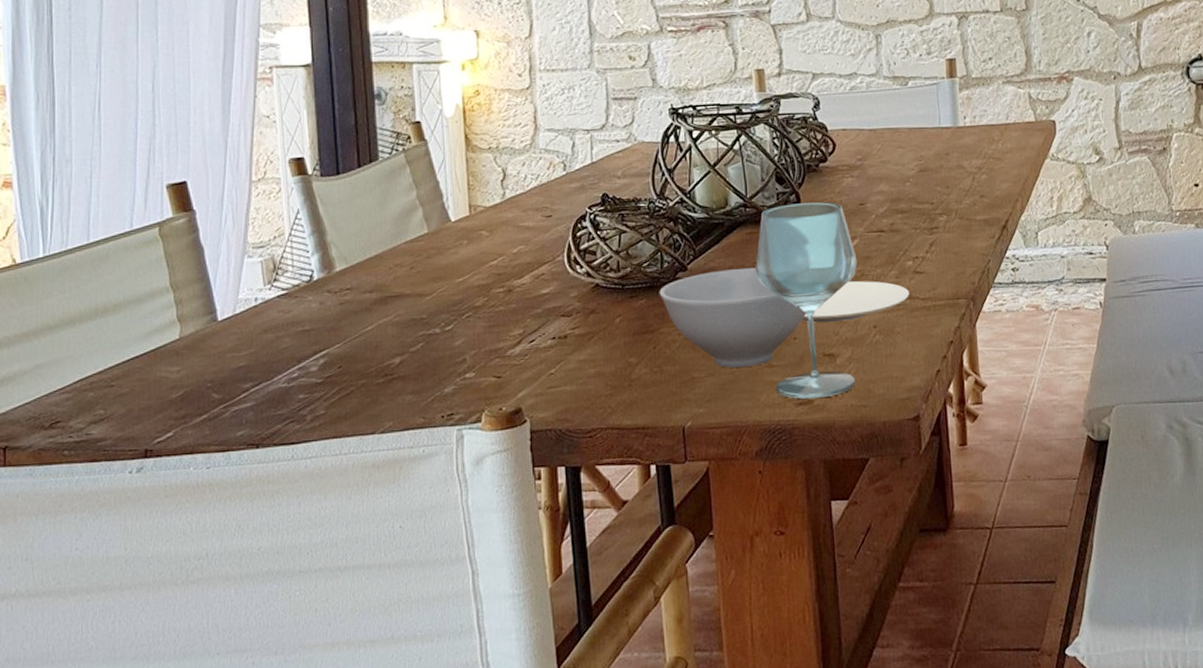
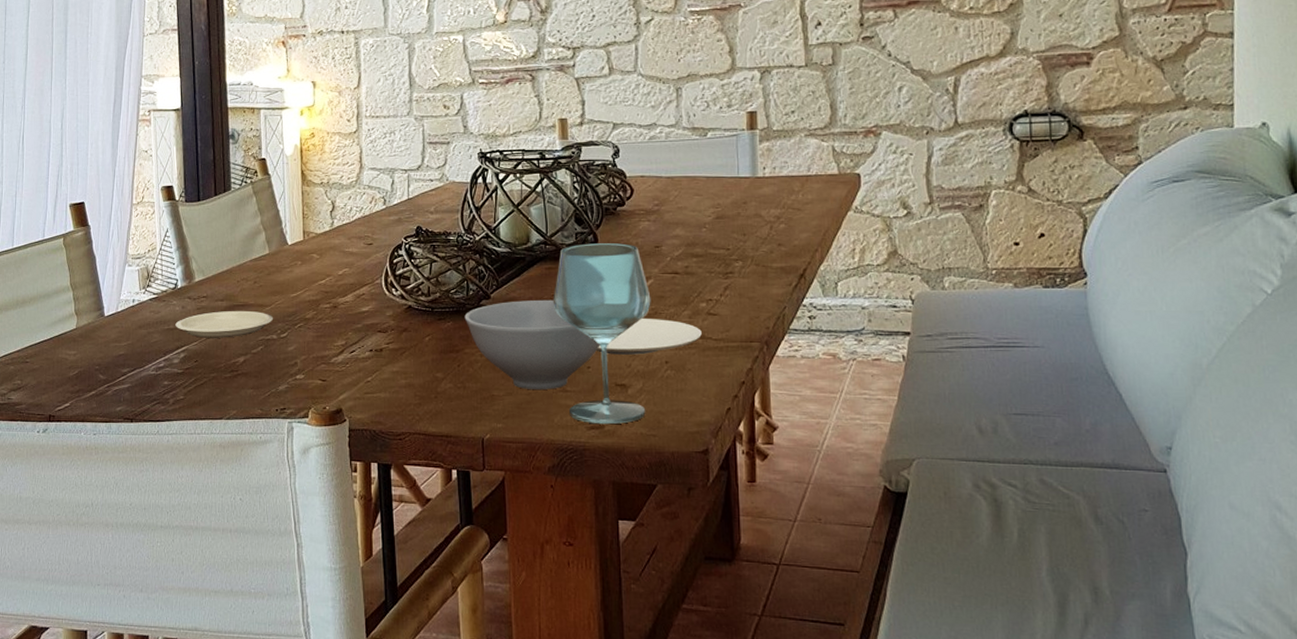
plate: none [311,301,436,339] -> present [175,310,274,338]

